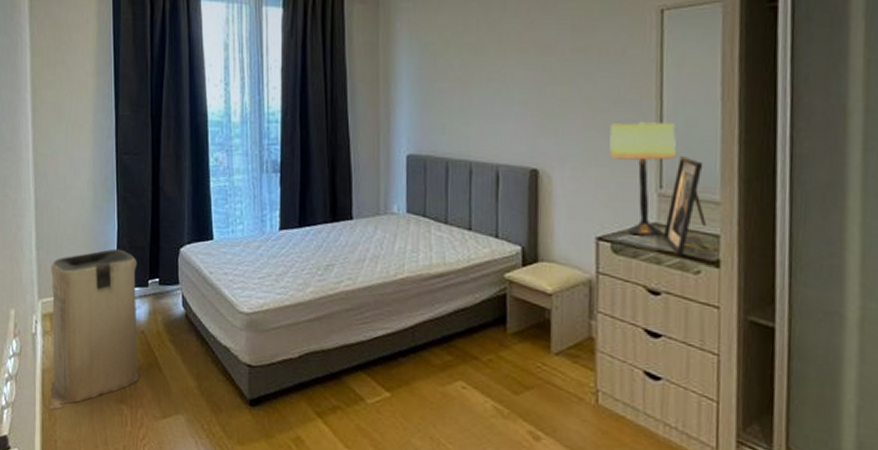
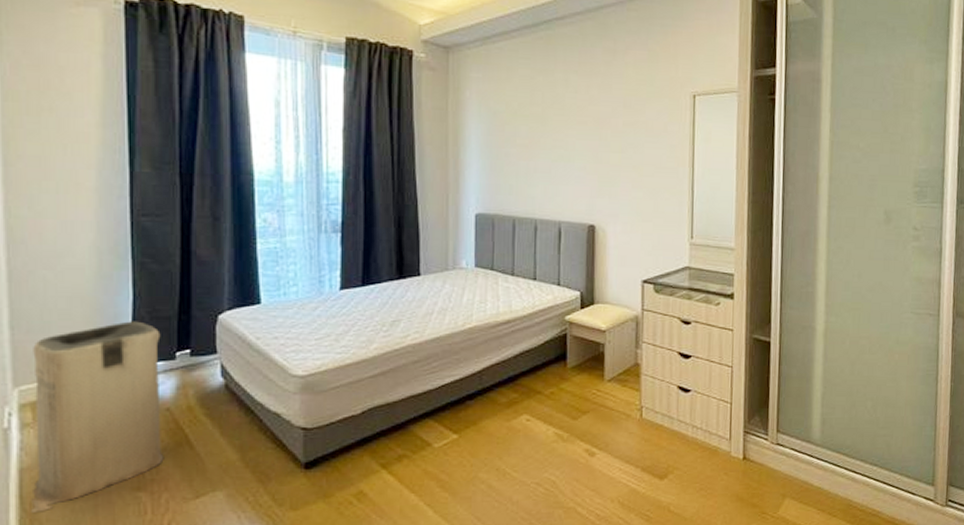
table lamp: present [609,120,677,237] -> none [653,184,704,278]
picture frame: present [663,156,707,256] -> none [693,213,725,291]

